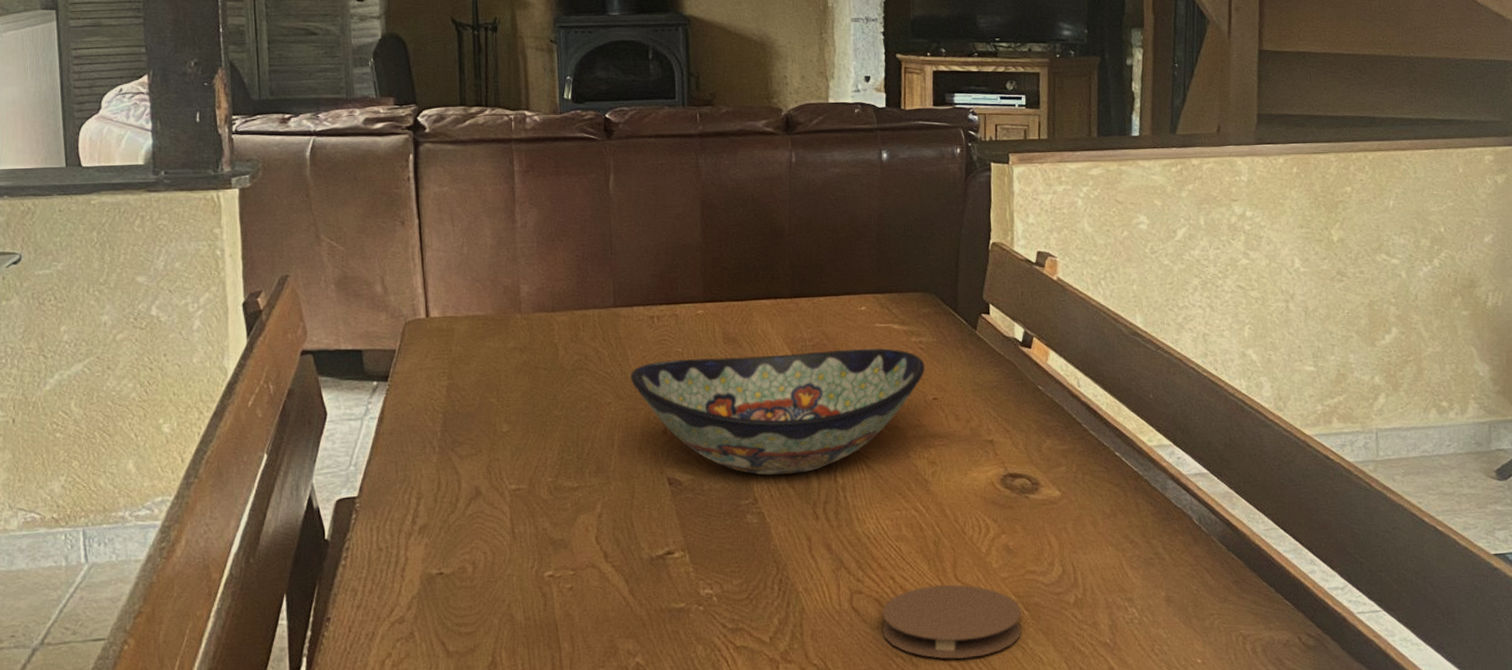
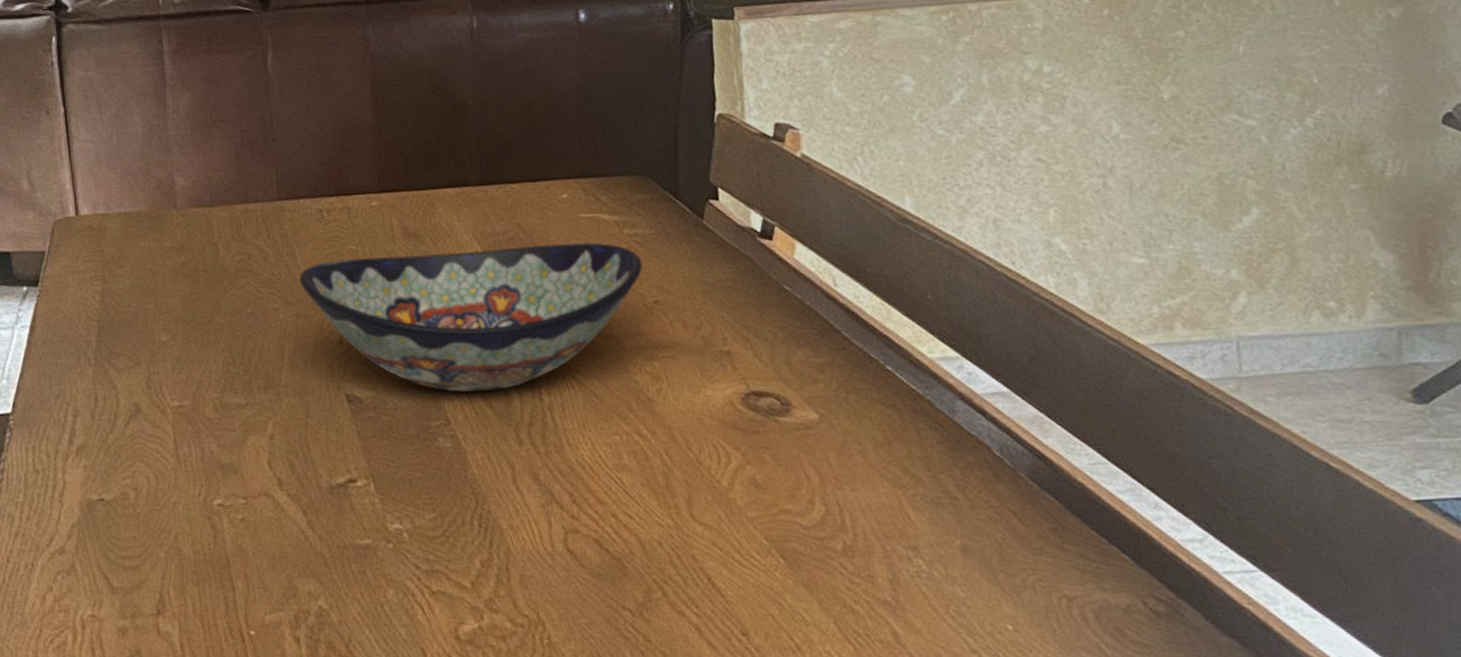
coaster: present [882,584,1021,659] -> none [604,524,777,615]

